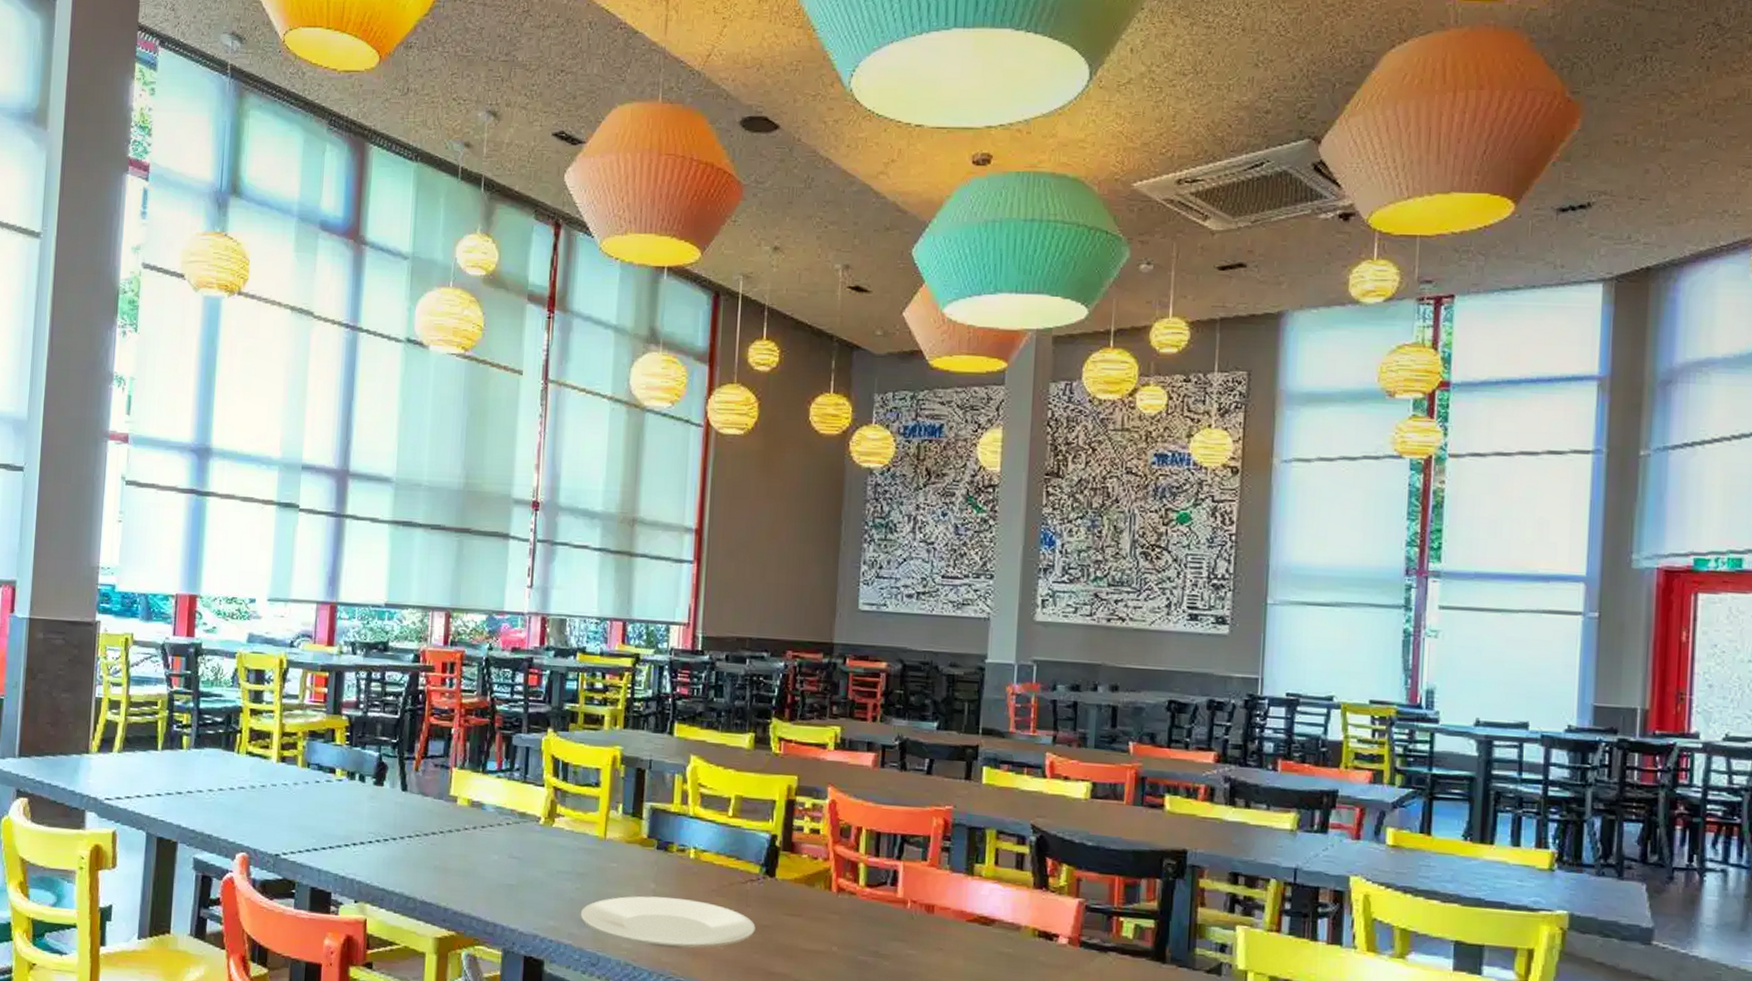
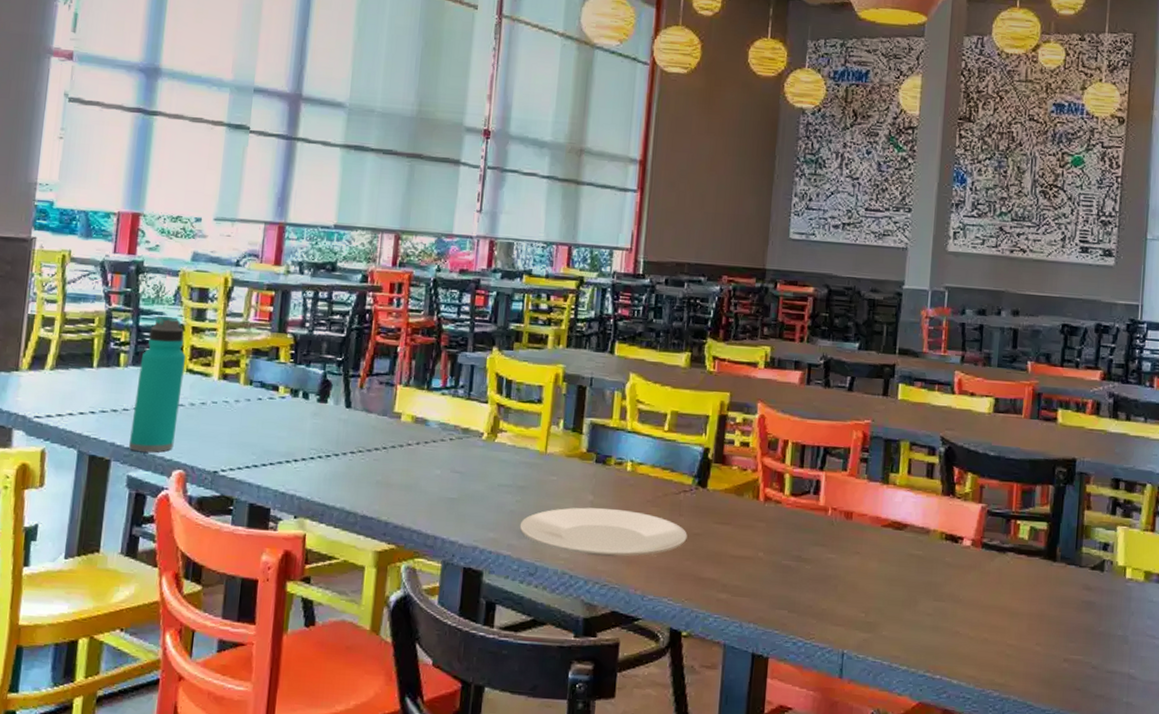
water bottle: none [194,699,246,835] -> present [129,316,186,452]

